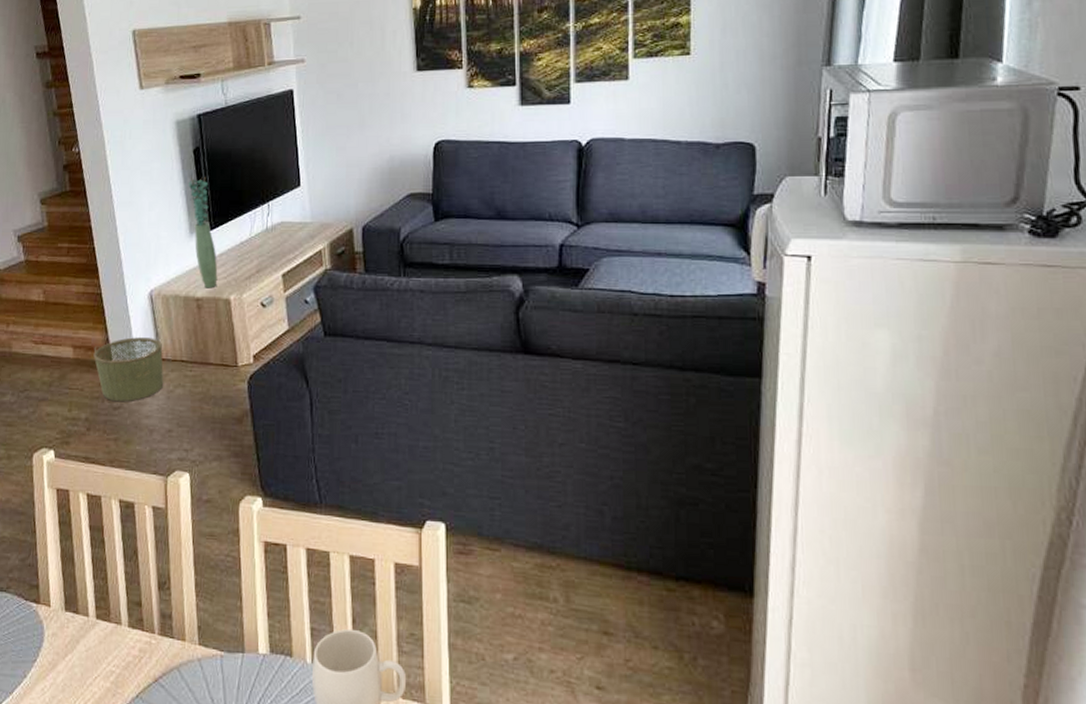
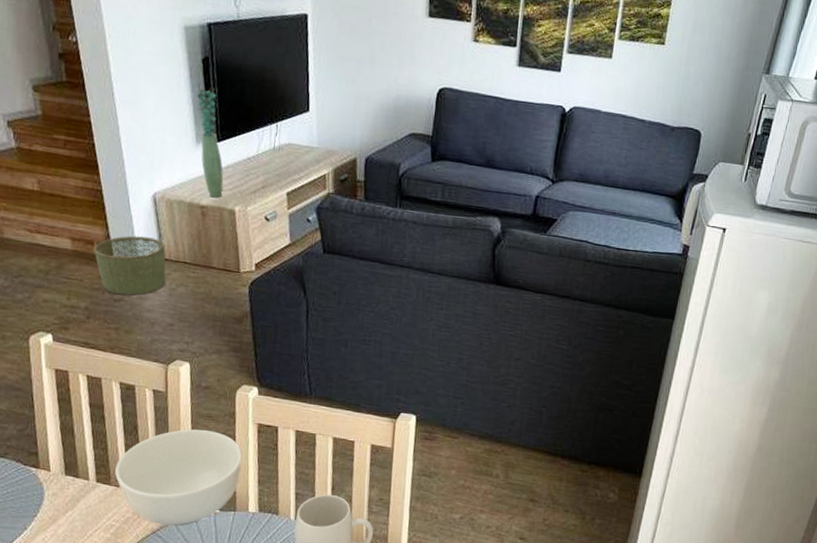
bowl: none [115,551,248,672] -> present [115,429,242,526]

